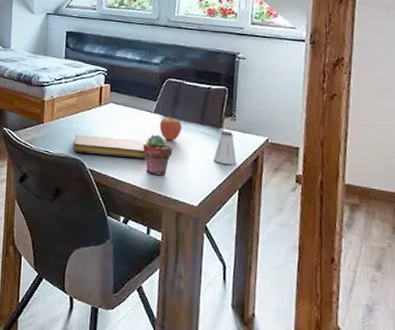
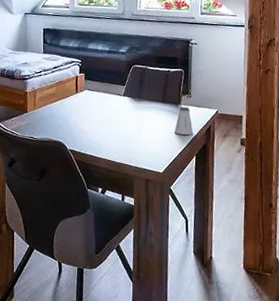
notebook: present [74,135,147,159] -> none [56,120,119,137]
potted succulent: present [143,134,173,176] -> none [115,114,141,150]
fruit: present [159,113,182,141] -> none [128,95,147,119]

